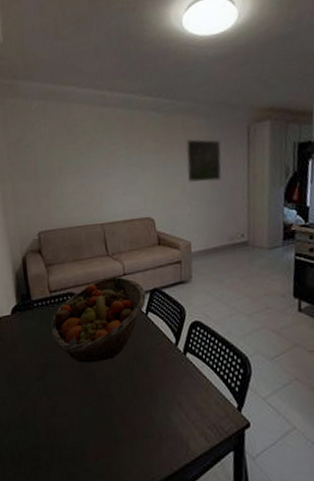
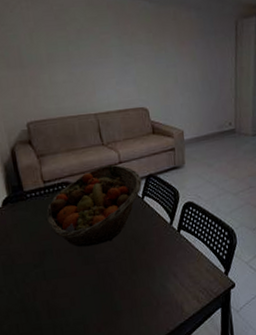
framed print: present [186,139,222,183] -> none [178,31,212,74]

